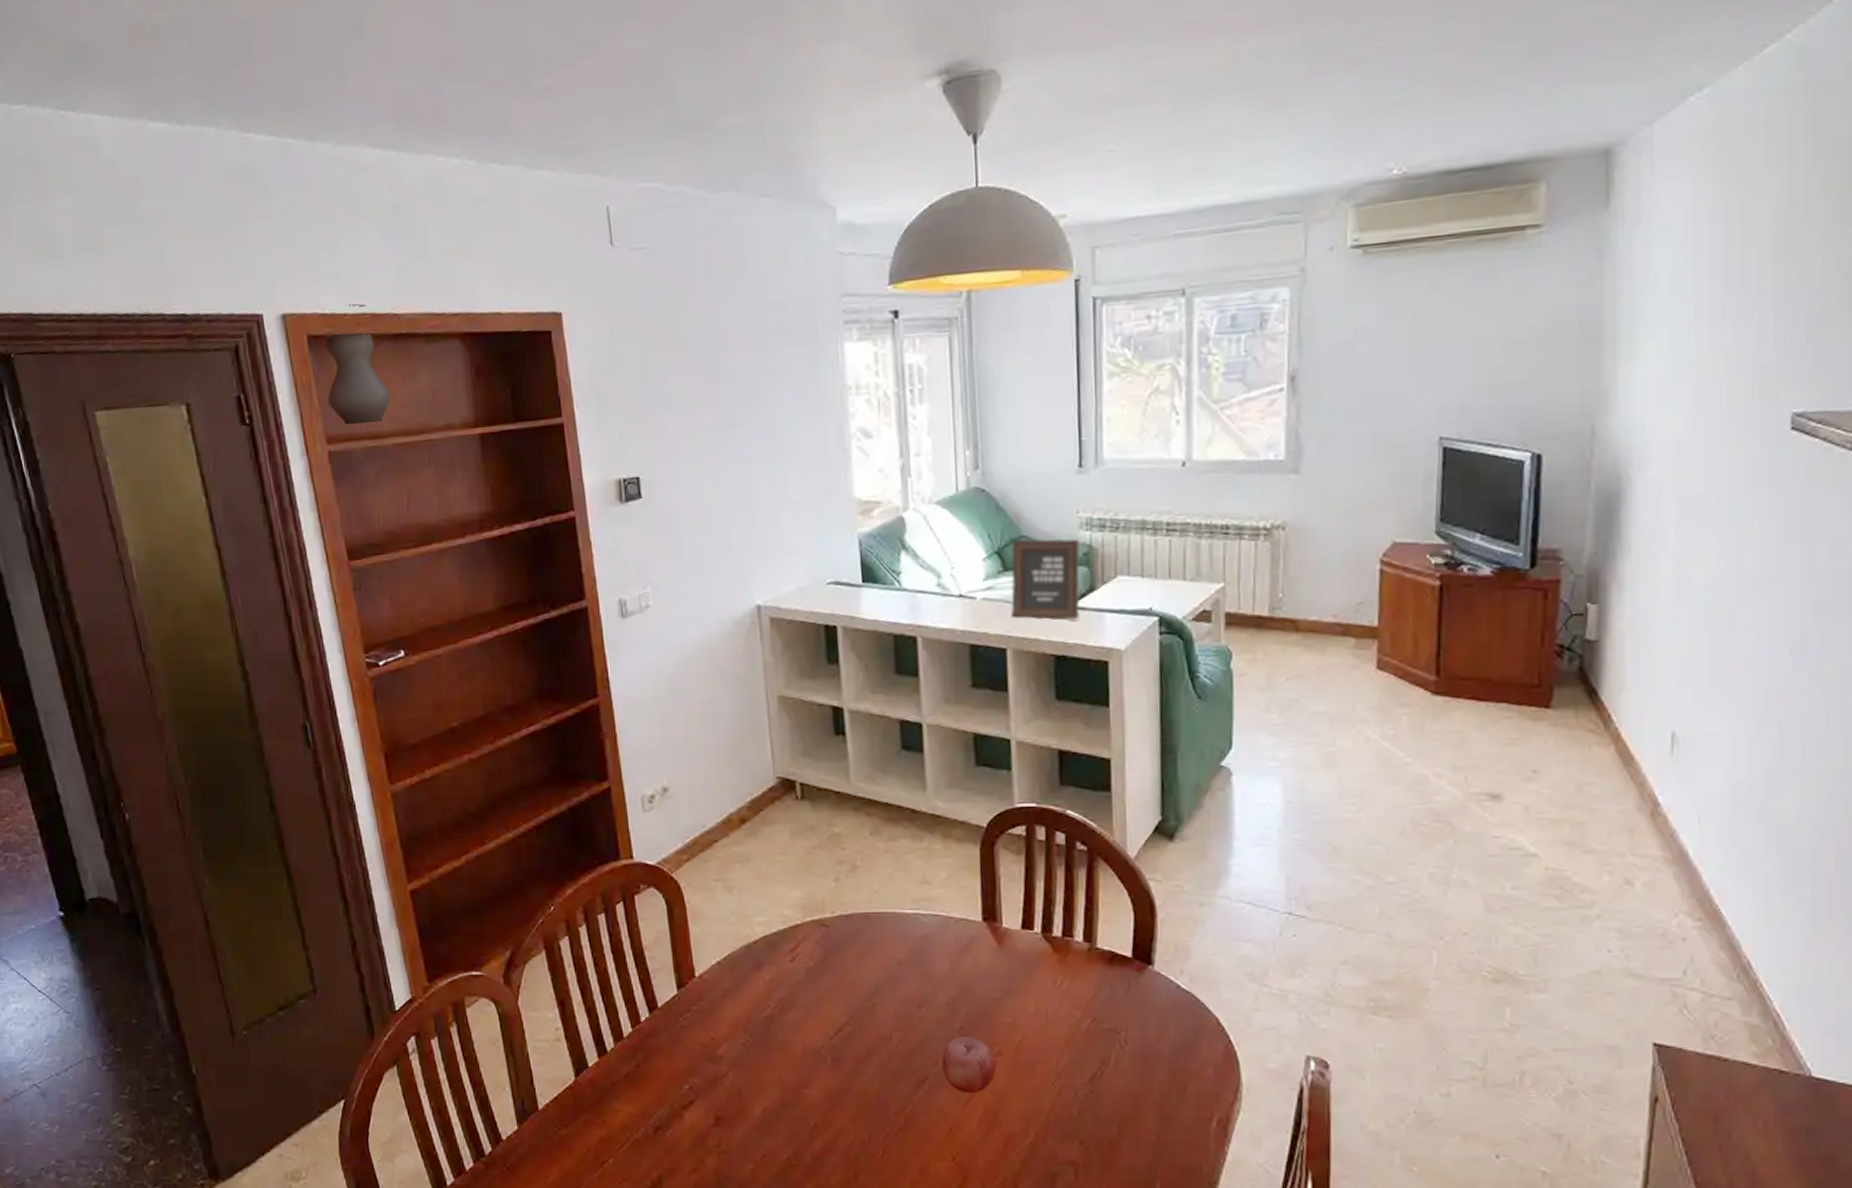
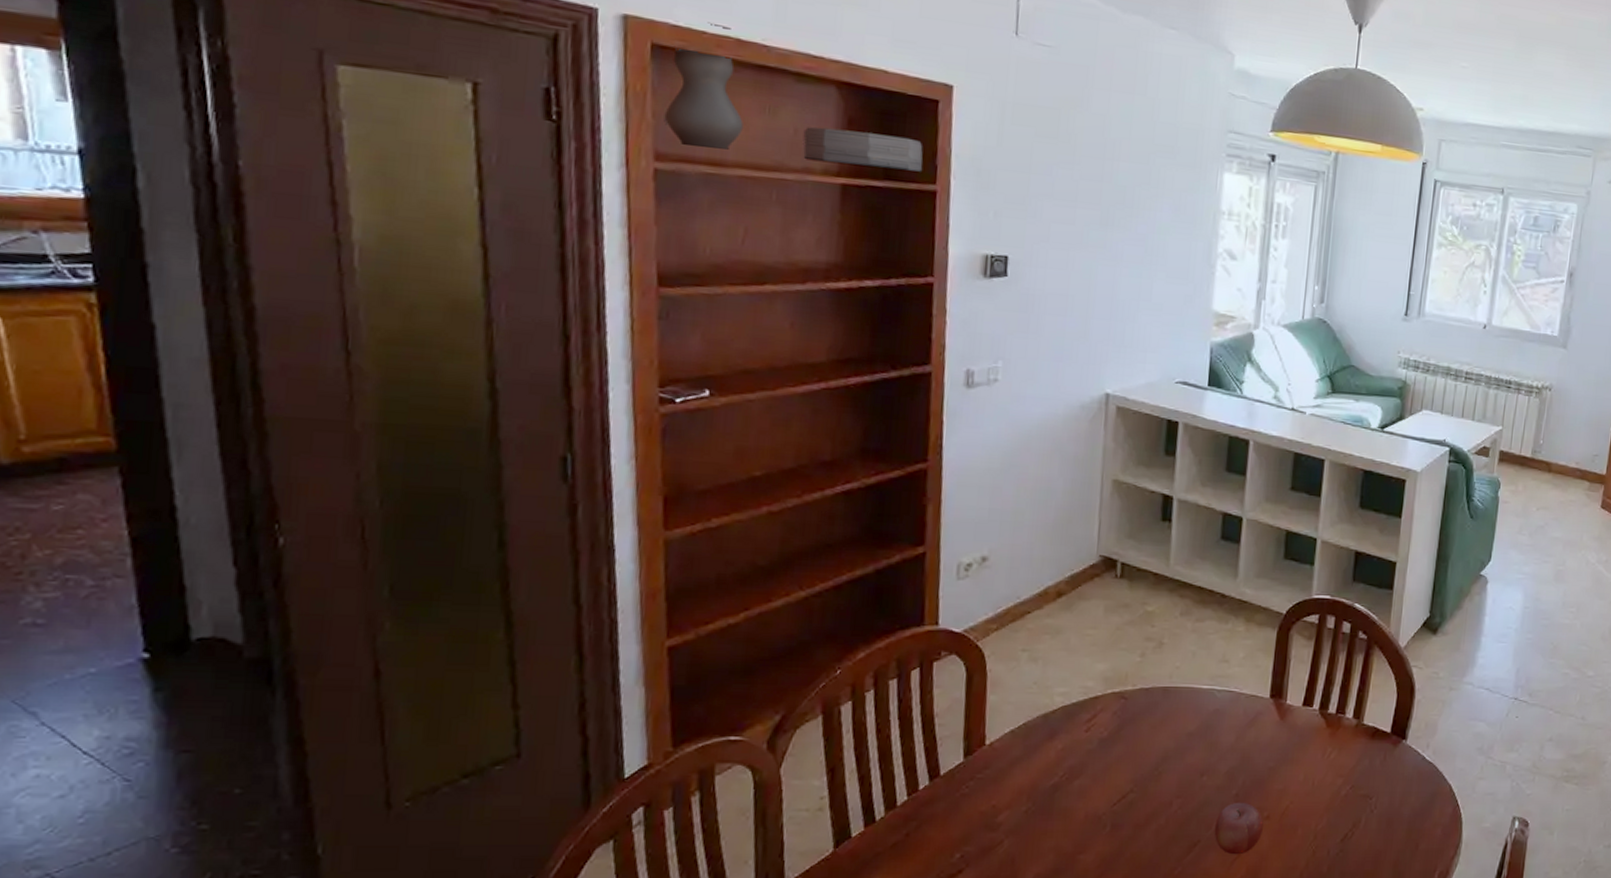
decorative box: none [440,375,548,417] -> present [803,127,923,172]
picture frame: present [1010,538,1081,620] -> none [1333,368,1397,442]

